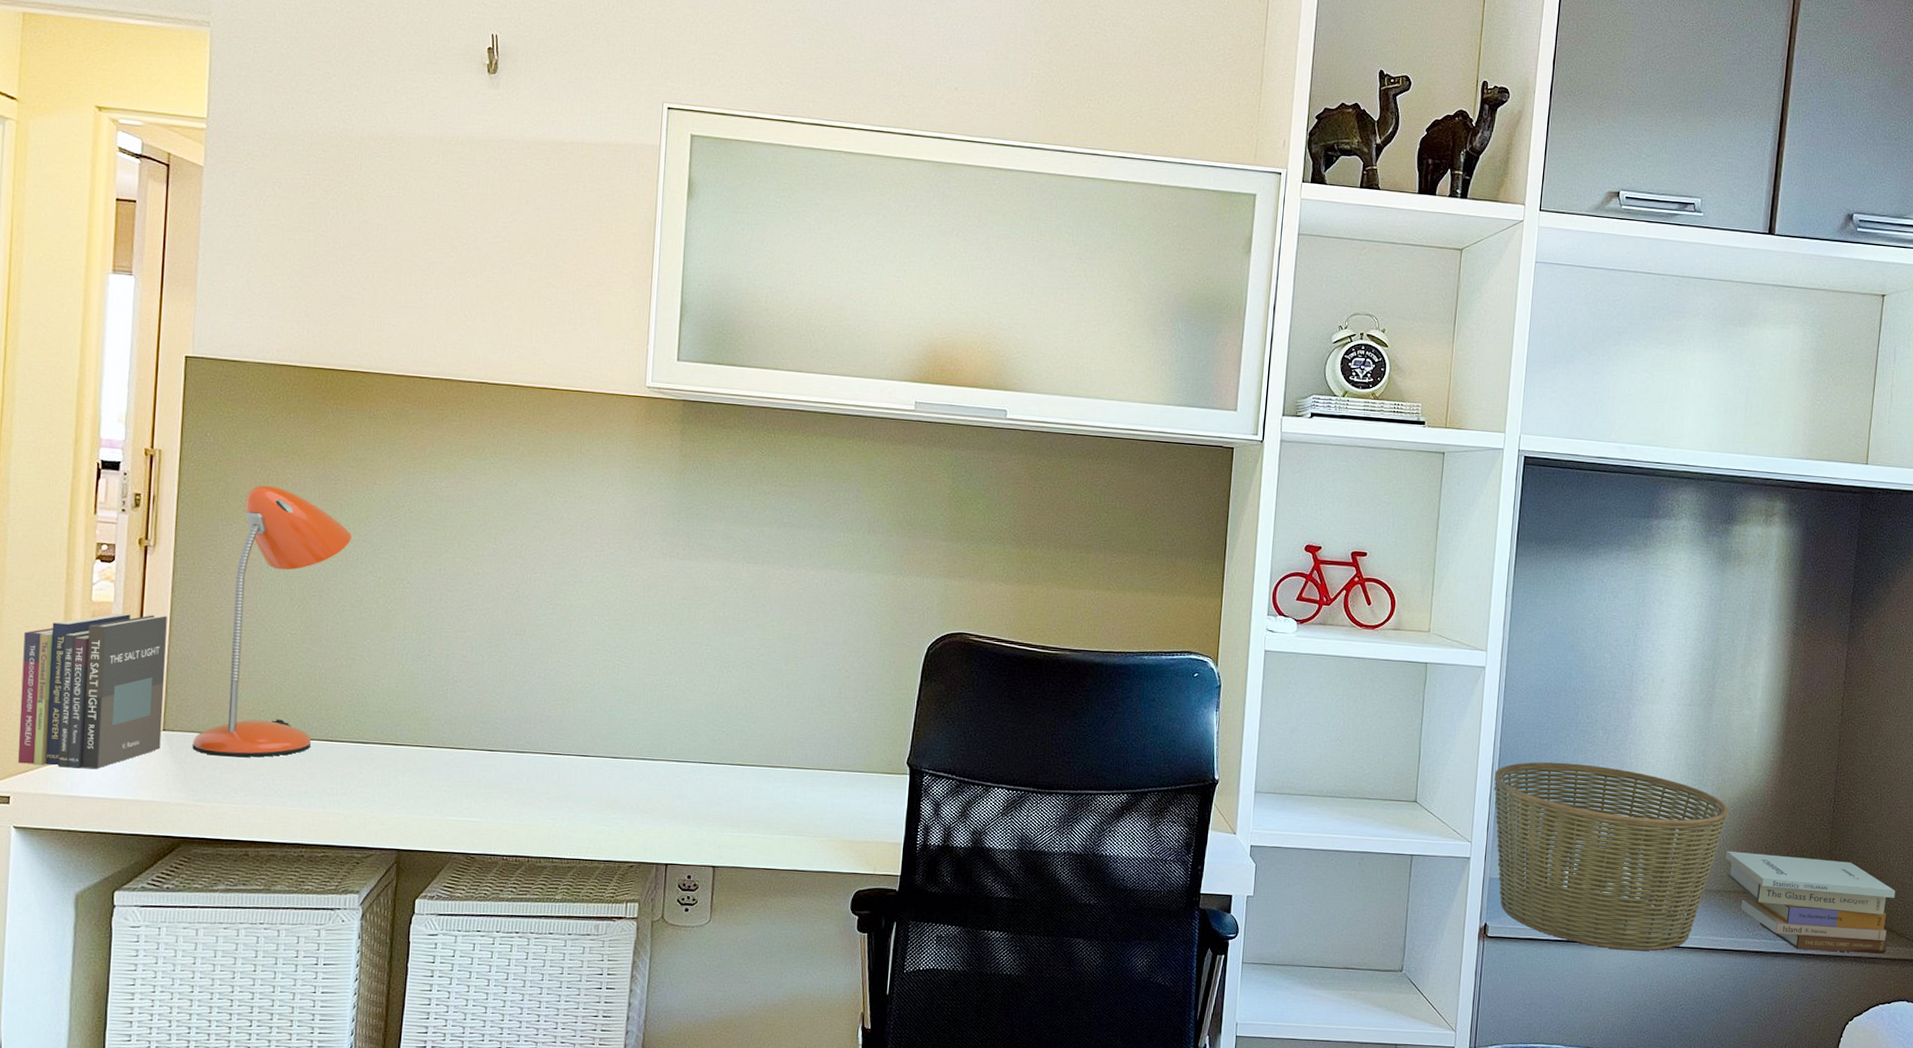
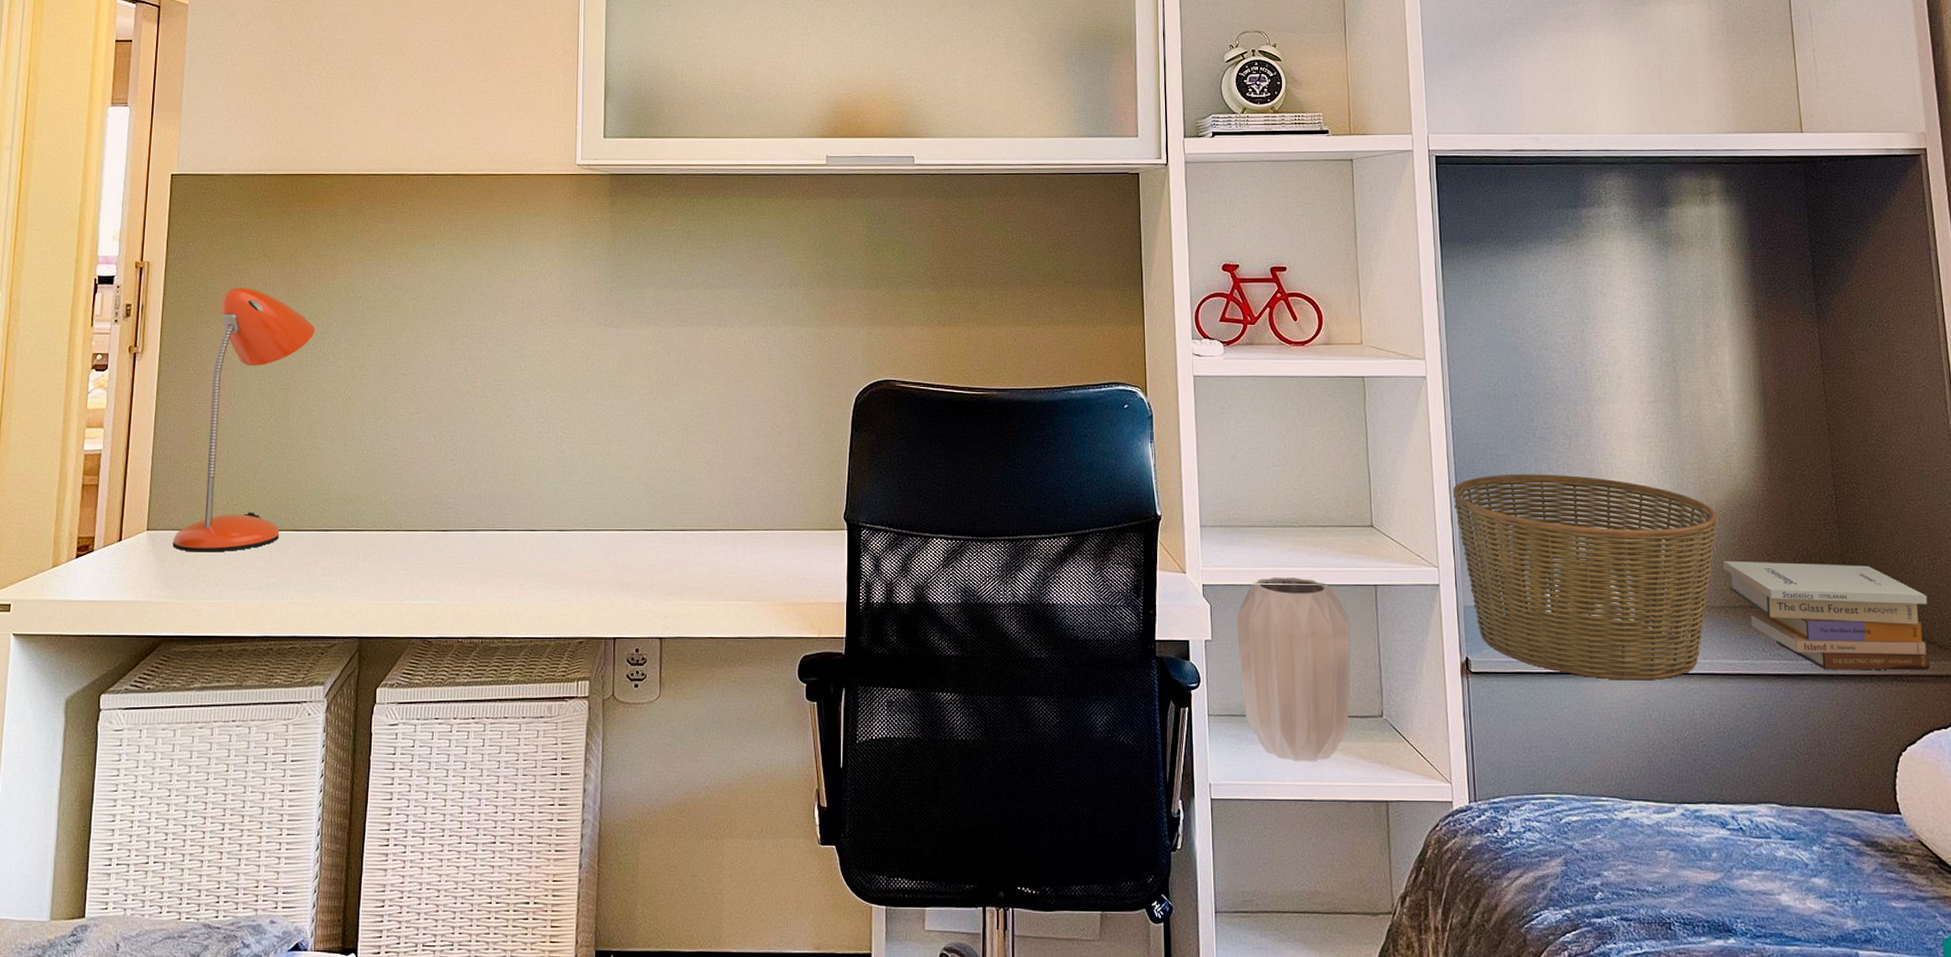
books: present [18,613,167,769] -> none [19,418,152,573]
vase: none [1276,842,1384,1008] -> present [1236,577,1351,762]

